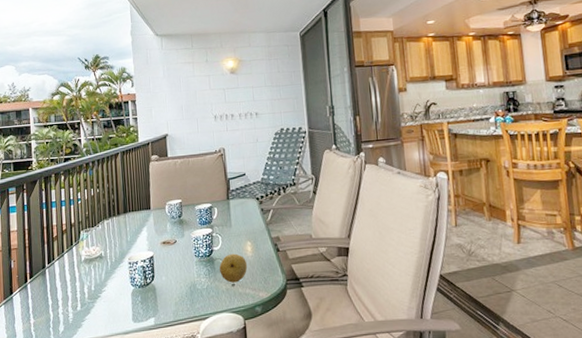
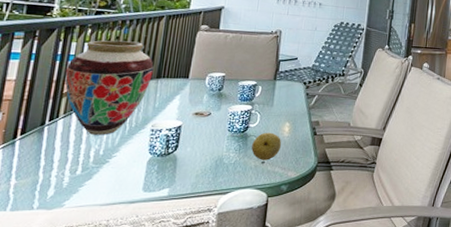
vase: none [51,181,120,273] -> present [65,40,154,135]

